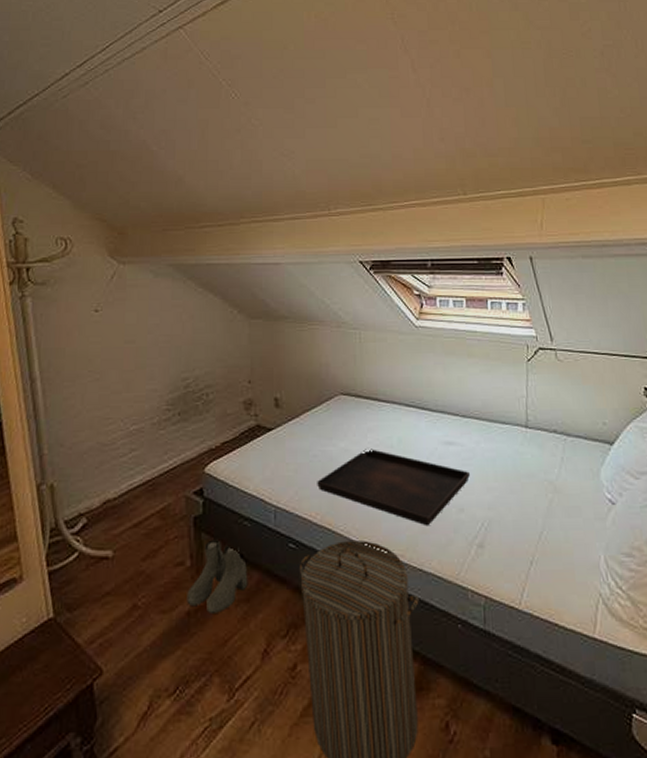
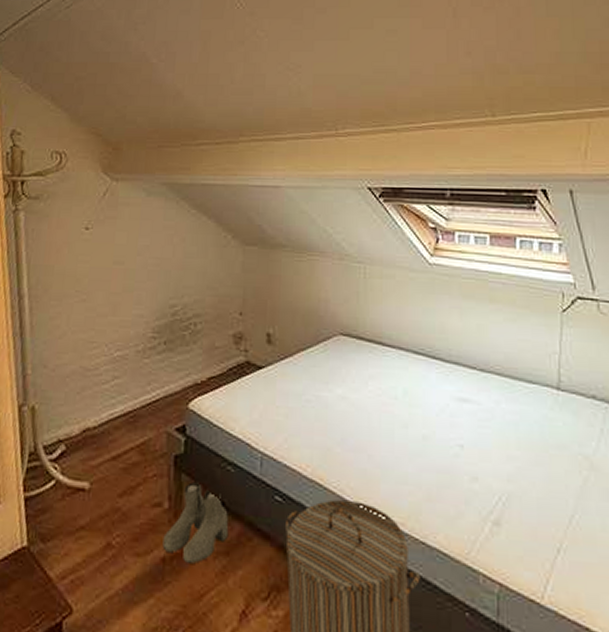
serving tray: present [317,449,470,526] -> none [309,398,487,494]

